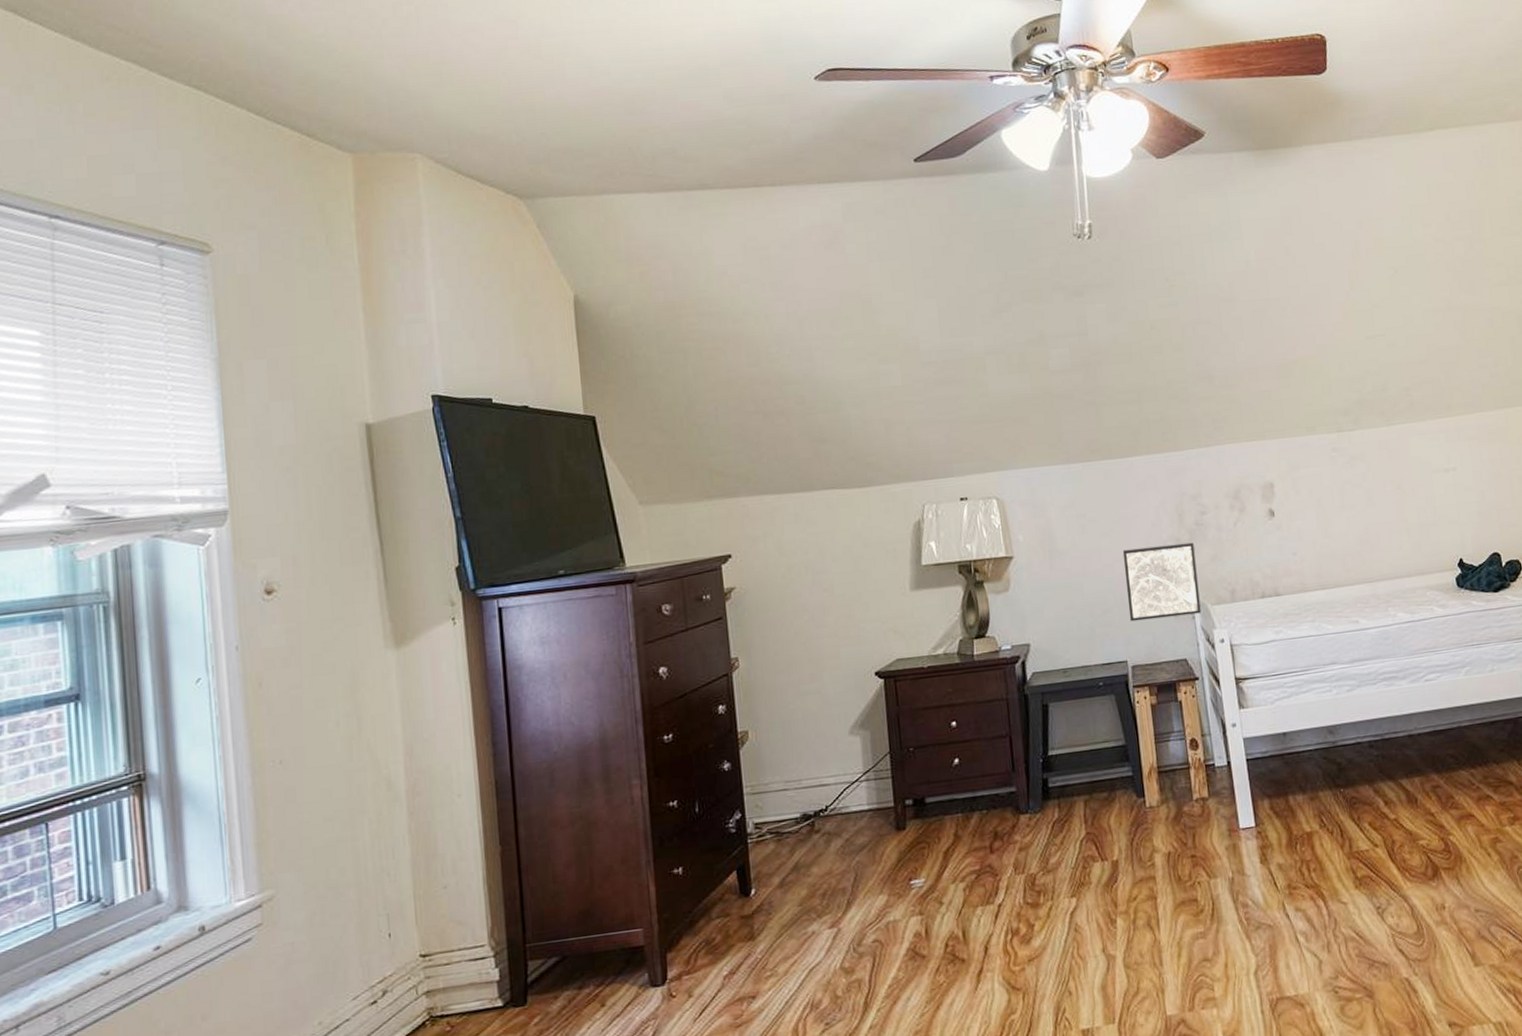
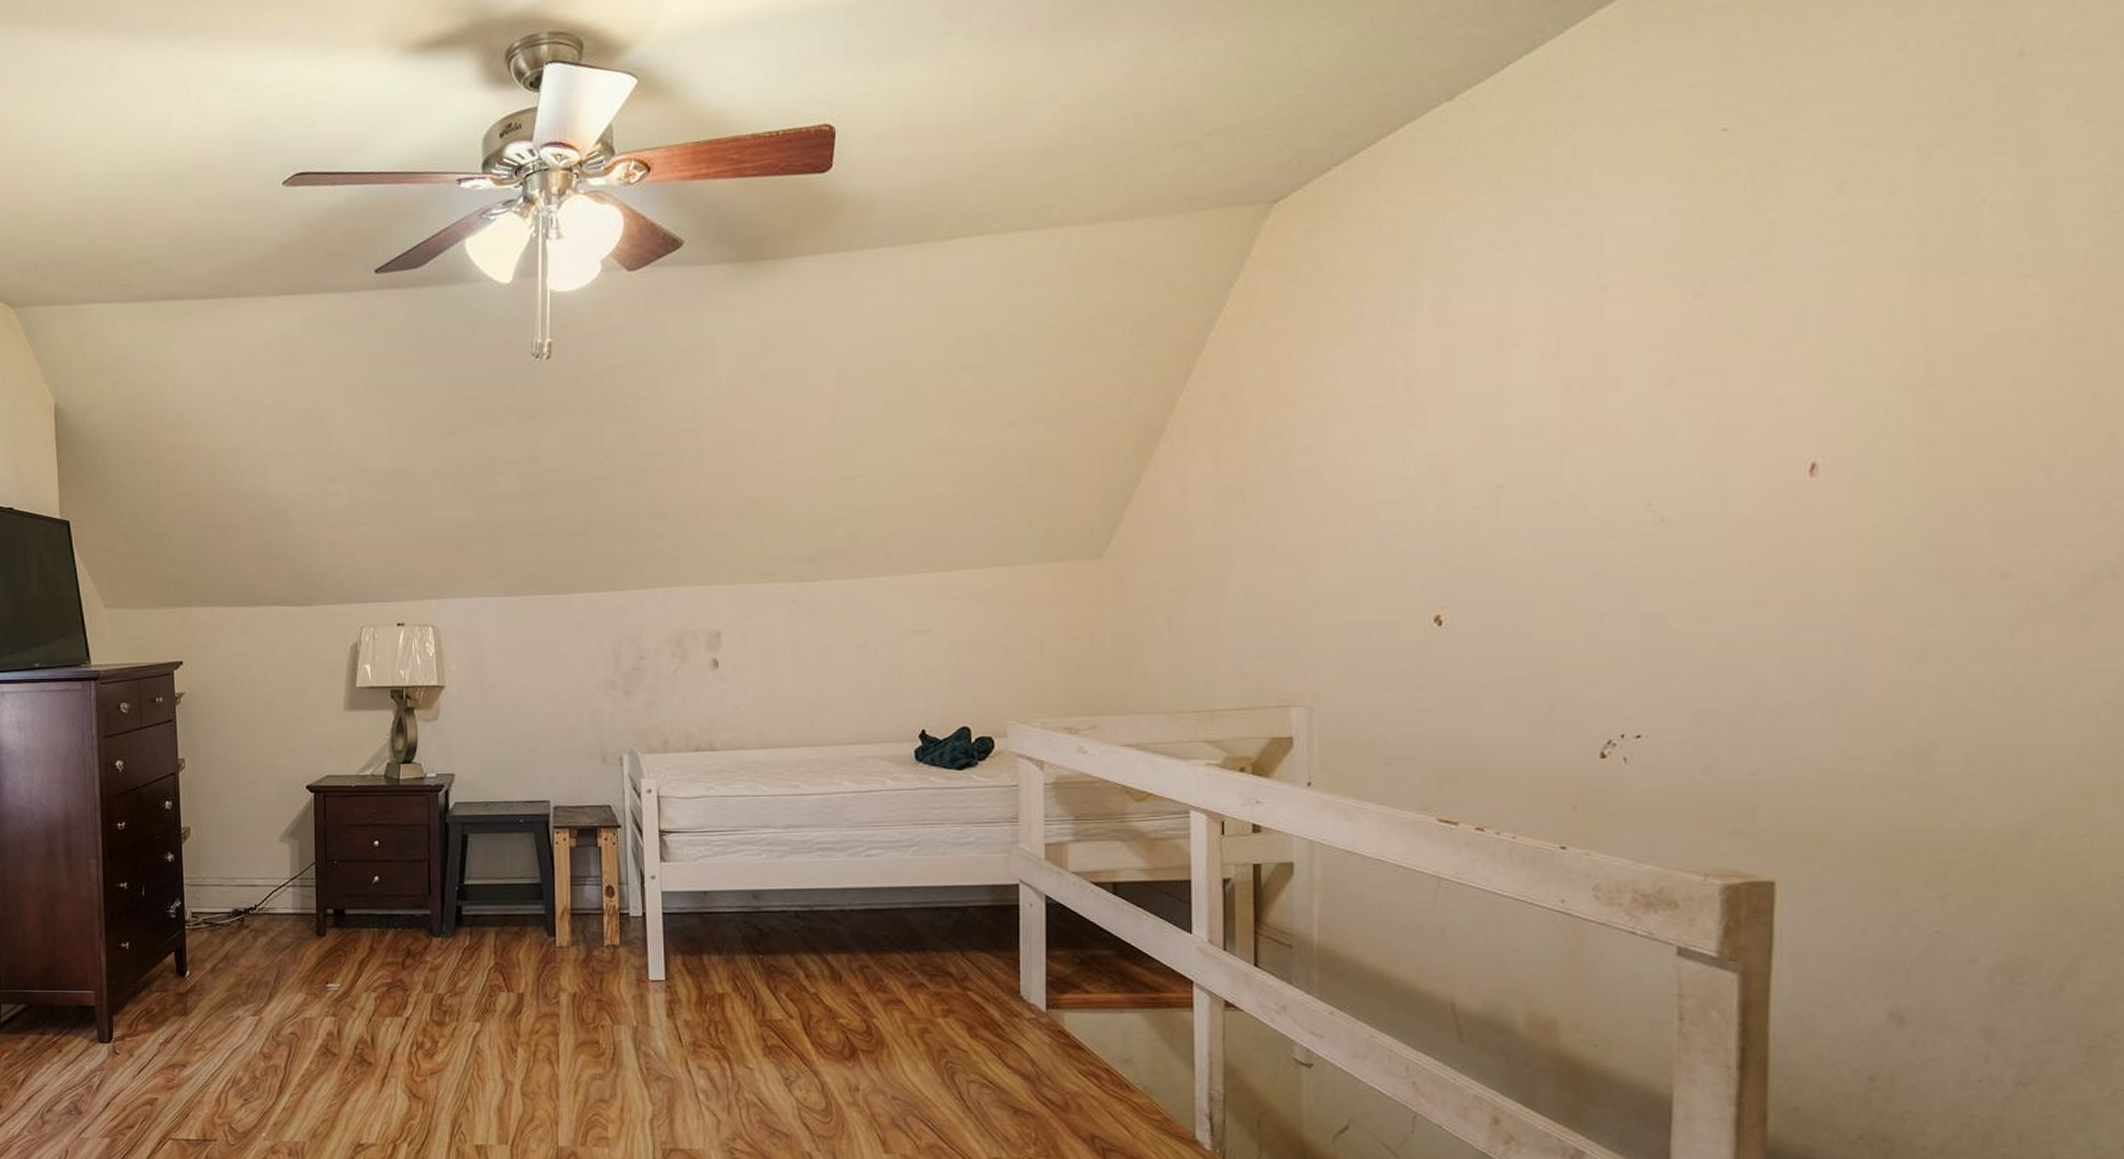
wall art: present [1122,542,1201,622] -> none [554,687,630,762]

